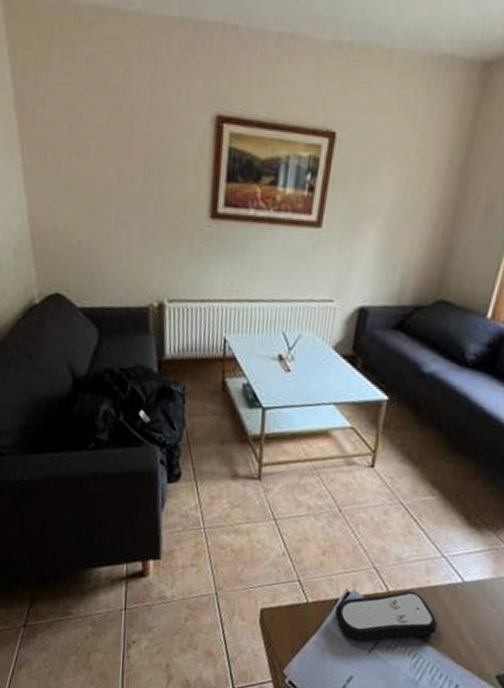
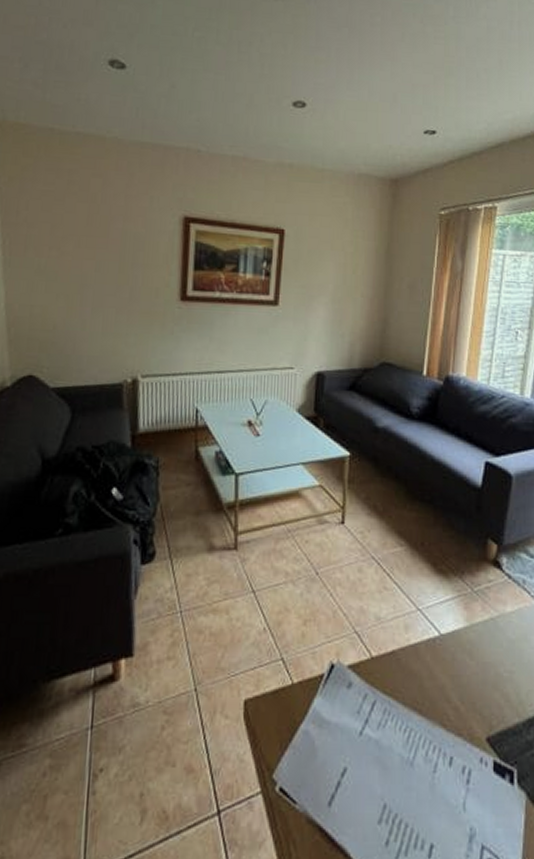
remote control: present [334,590,438,642] -> none [321,653,423,722]

